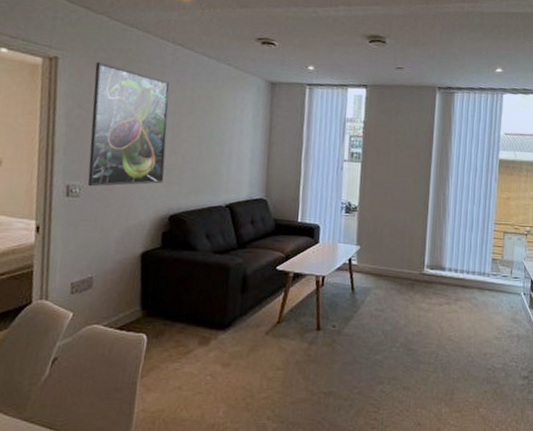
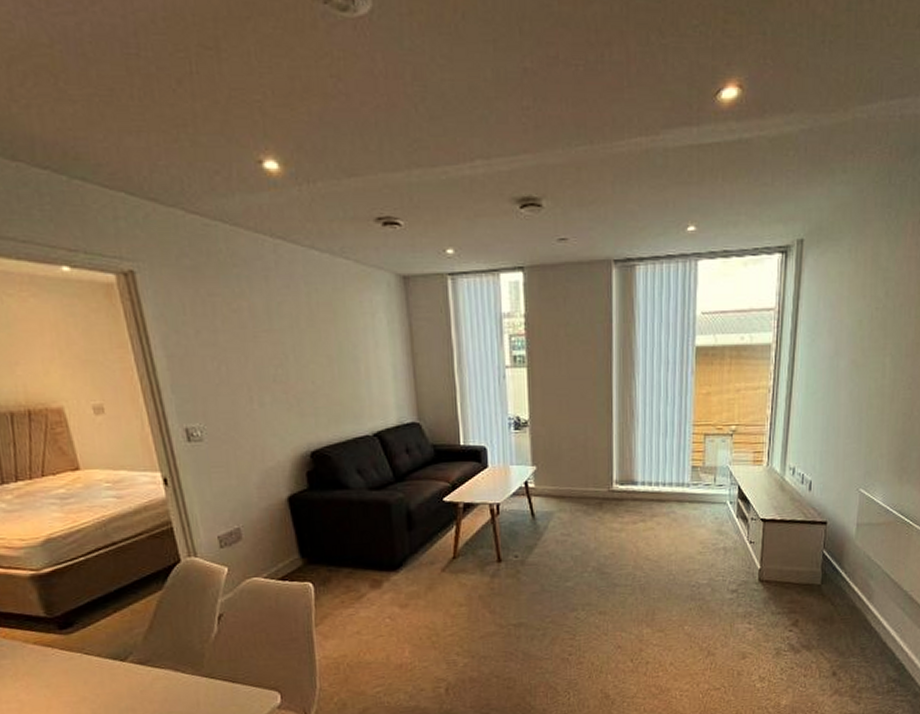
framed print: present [87,62,170,187] -> none [182,272,296,428]

